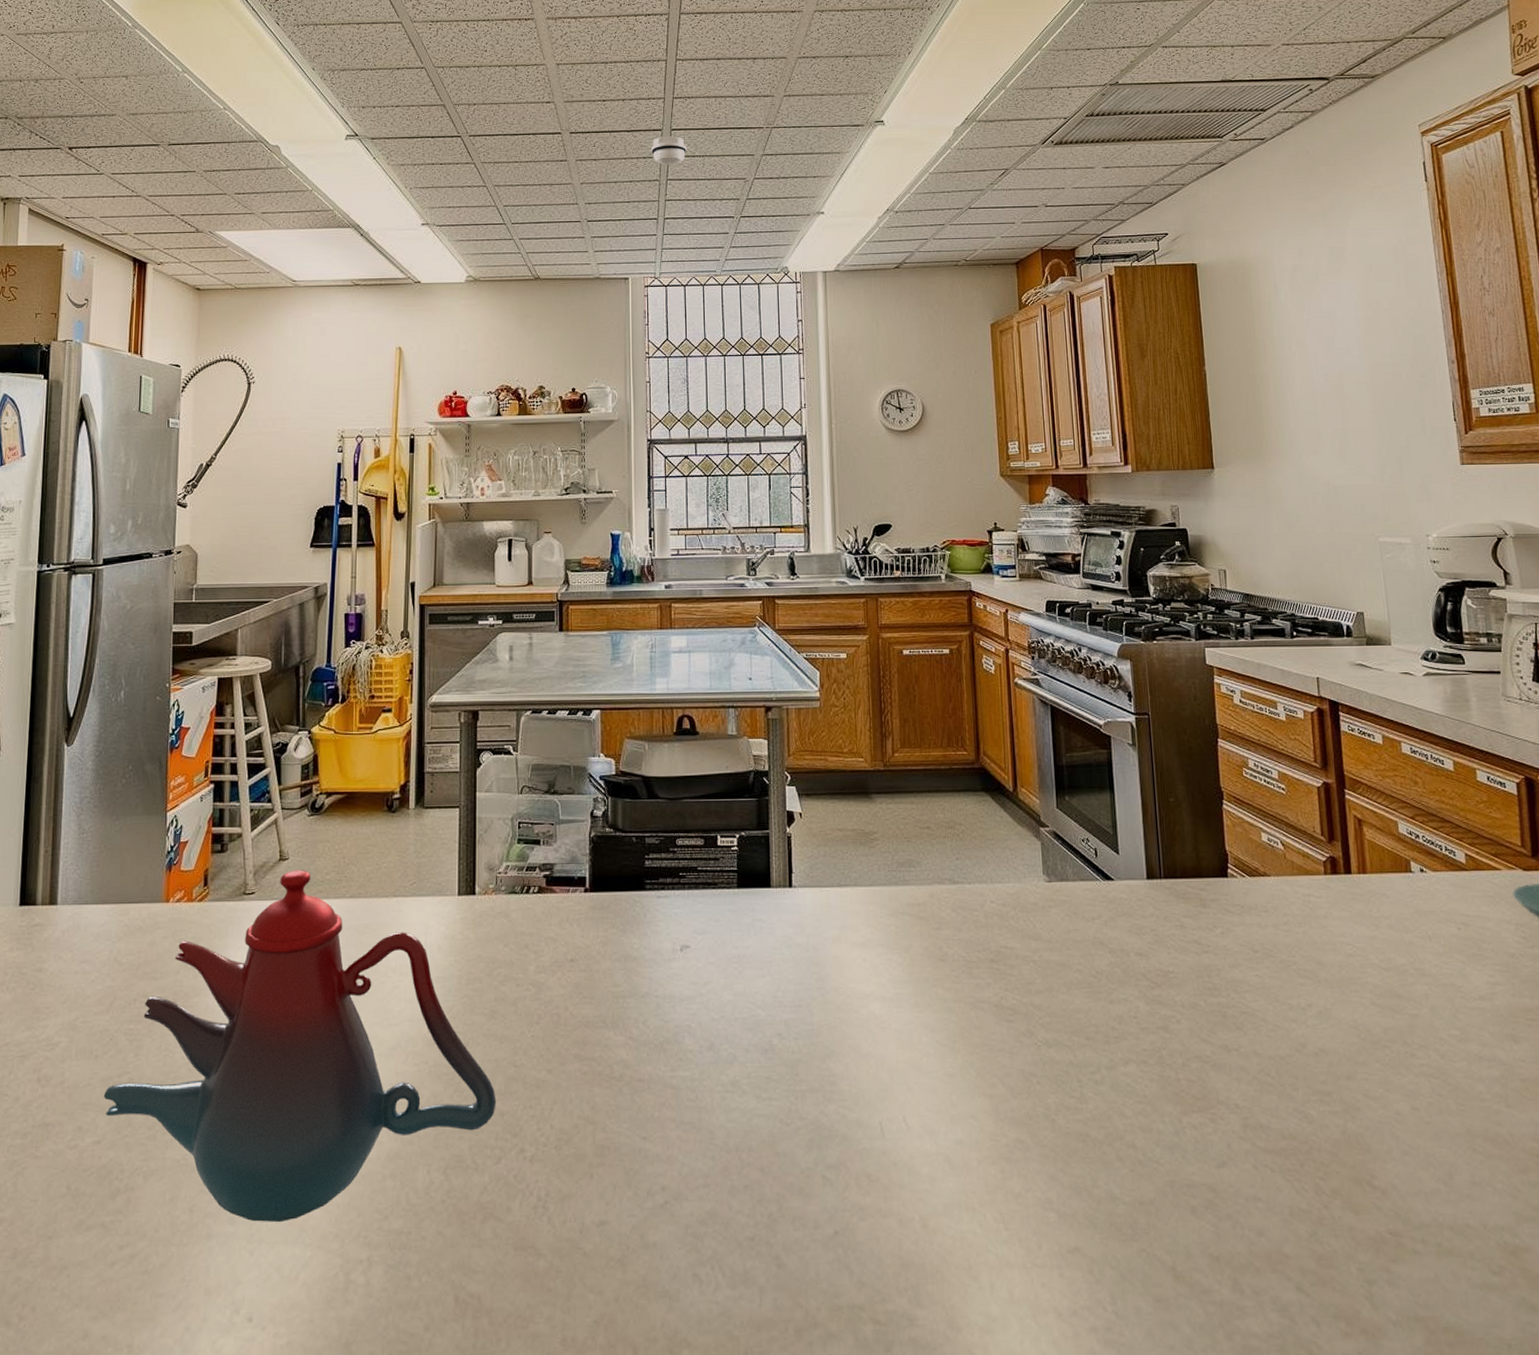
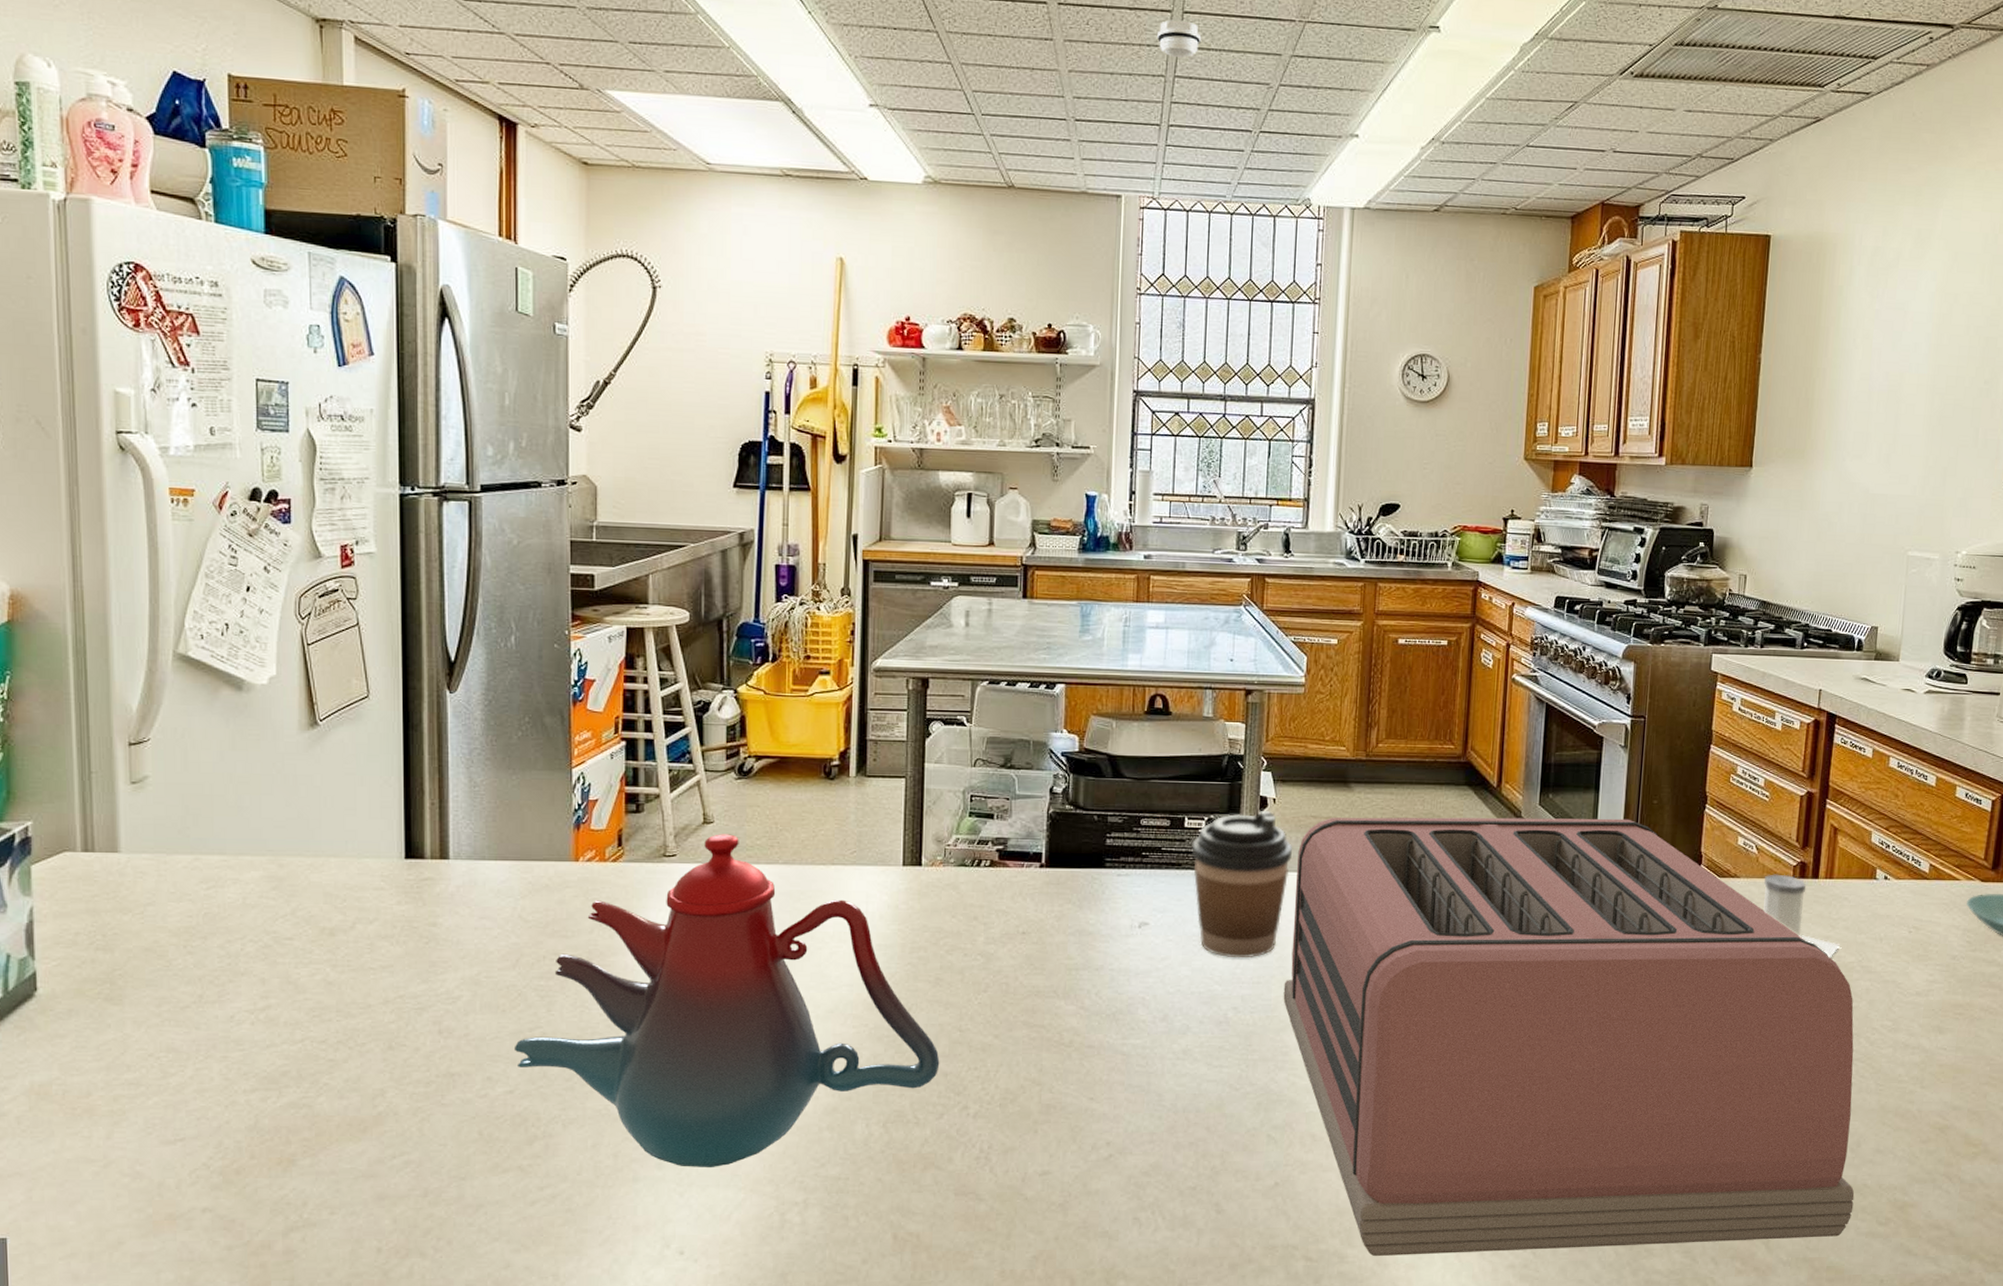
coffee cup: none [726,825,823,980] -> present [1192,810,1293,958]
toaster: none [825,818,1460,1319] -> present [1283,817,1854,1257]
salt shaker: none [1295,870,1387,961] -> present [1763,874,1840,958]

